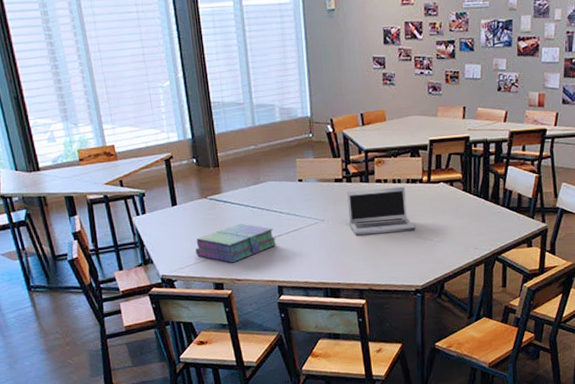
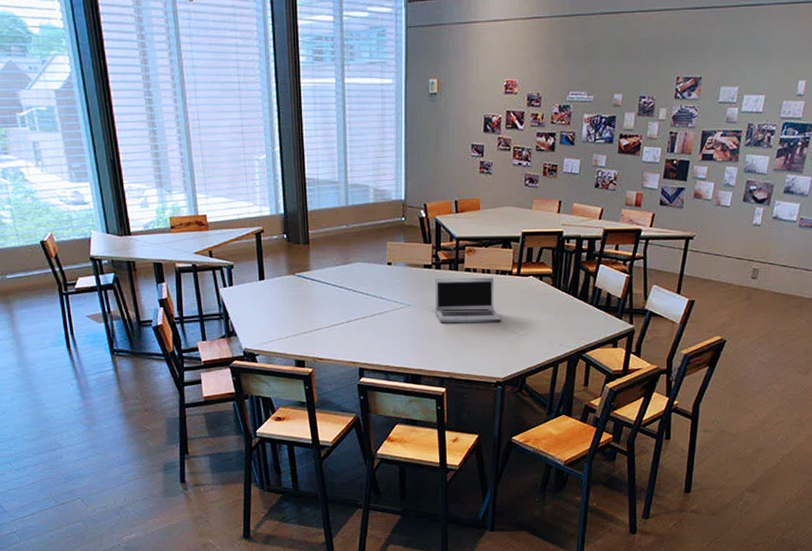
stack of books: present [195,223,277,263] -> none [280,303,361,342]

